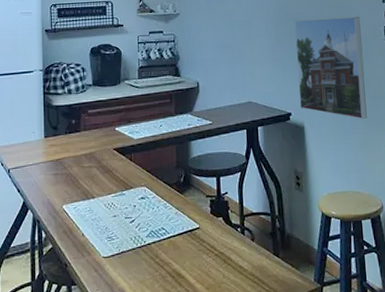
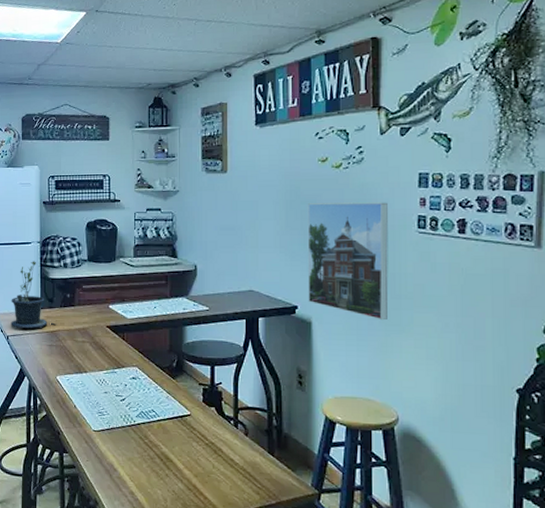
potted plant: none [12,89,62,162] -> present [11,261,57,329]

